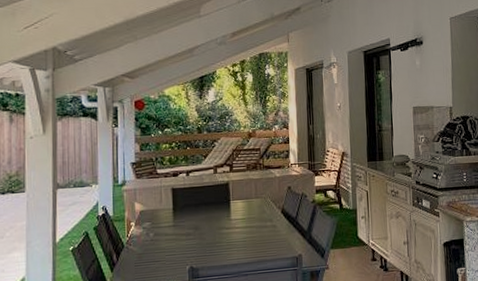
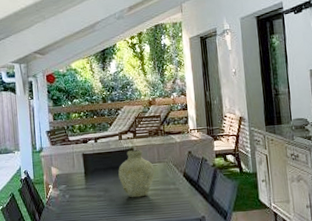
vase: none [211,184,251,236] -> present [118,149,155,198]

